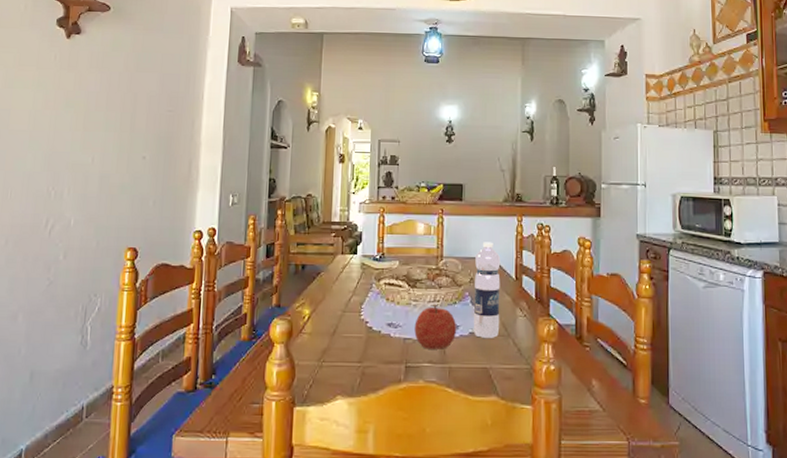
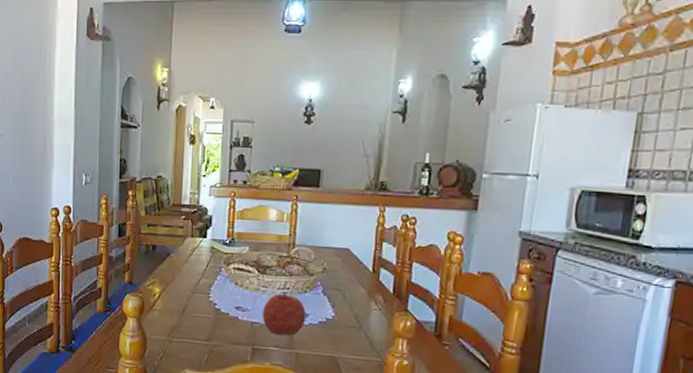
water bottle: present [473,242,501,338] -> none [323,231,358,329]

